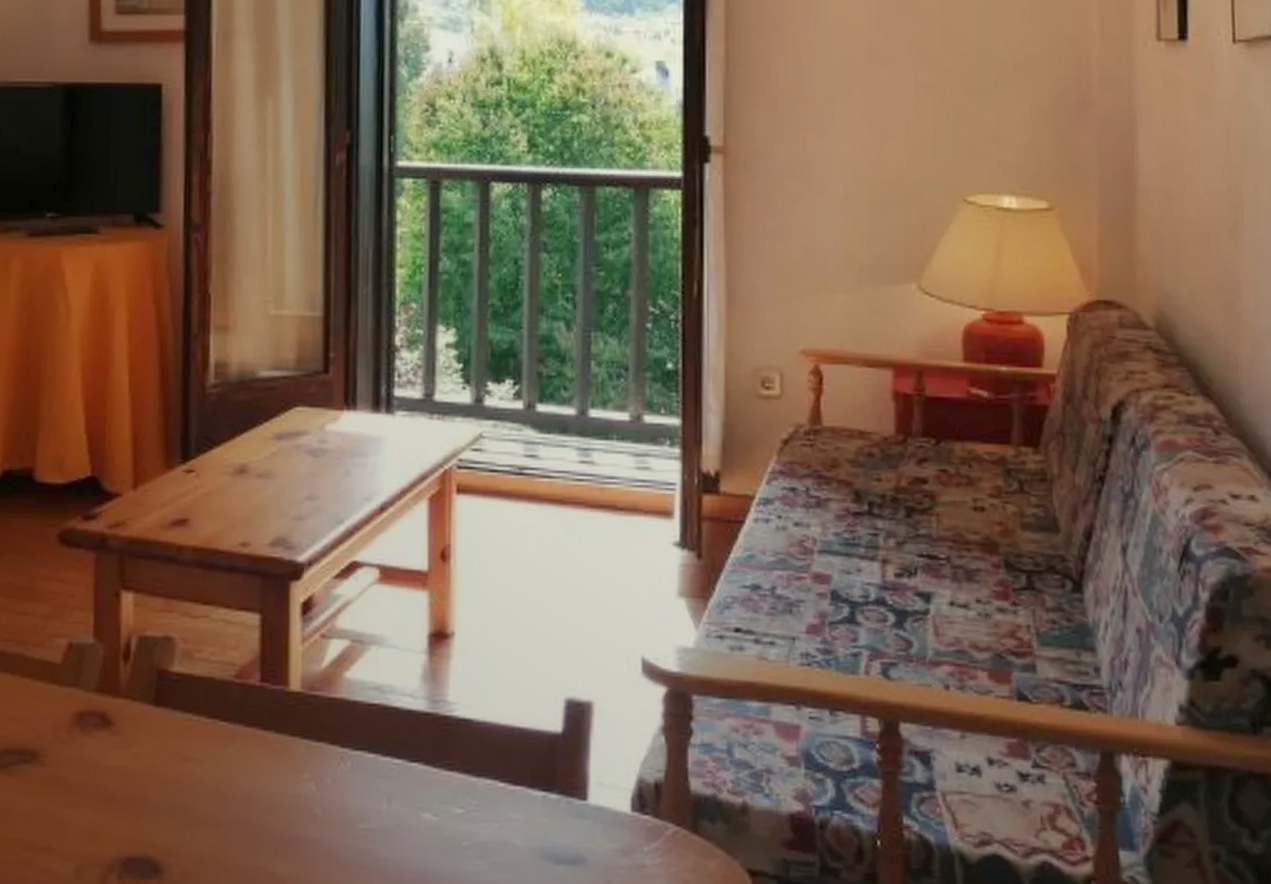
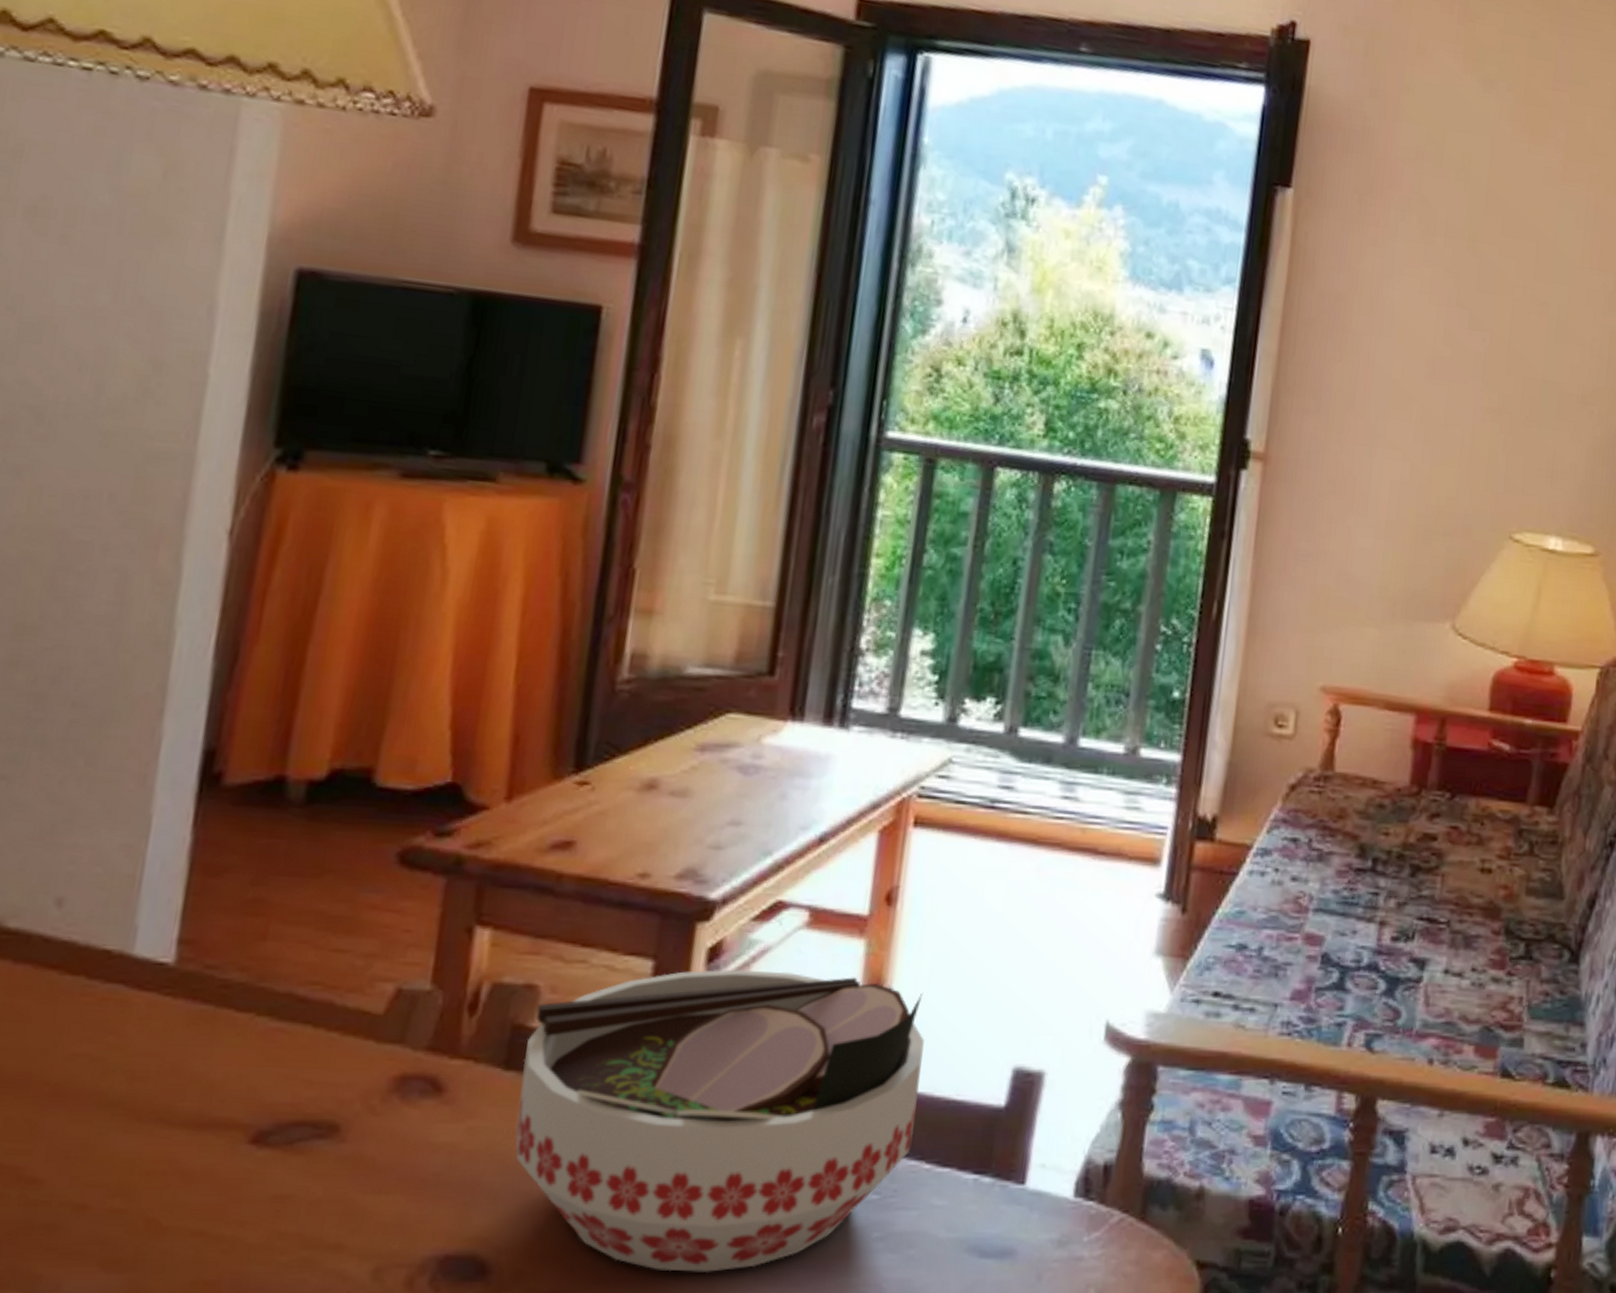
bowl: none [169,619,487,874] -> present [515,969,925,1272]

